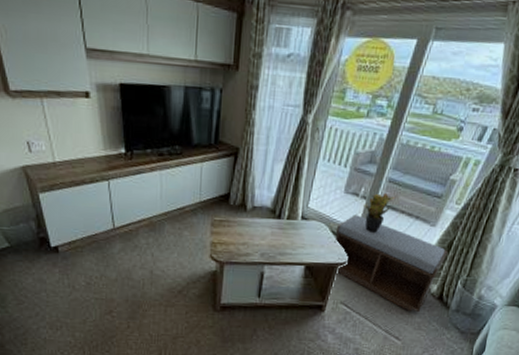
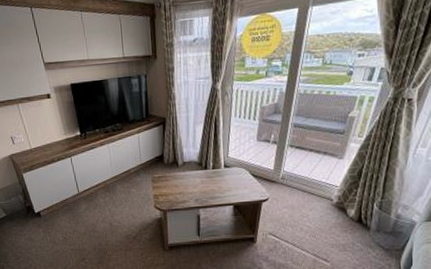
bench: present [334,214,448,313] -> none [255,157,359,236]
potted plant: present [364,192,396,233] -> none [276,136,303,171]

